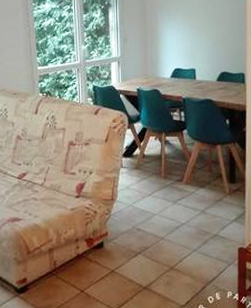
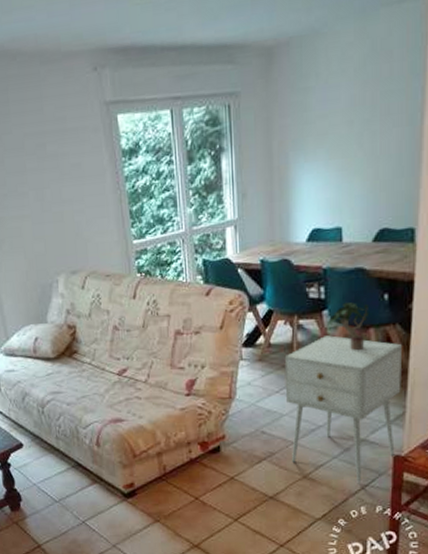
nightstand: none [155,150,241,273] -> present [284,335,403,484]
potted plant: none [187,125,216,163] -> present [328,302,368,351]

